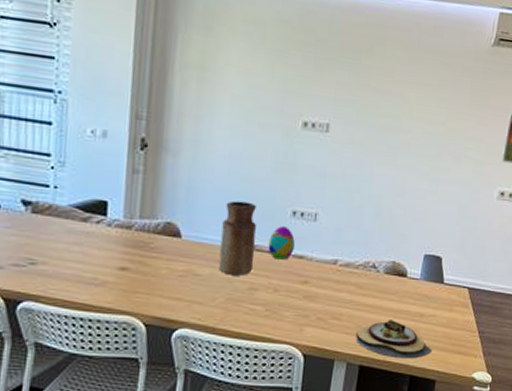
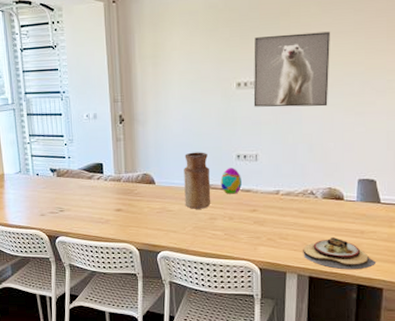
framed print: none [320,70,414,167] -> present [253,31,330,107]

